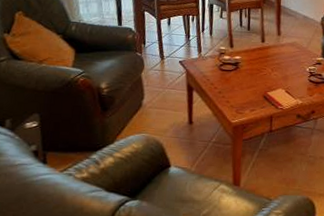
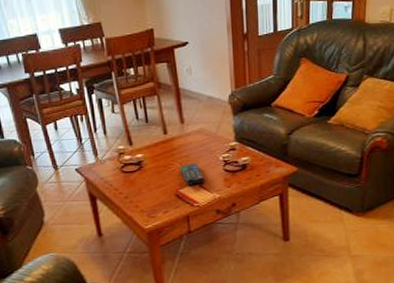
remote control: none [271,70,292,90] -> present [180,163,205,186]

